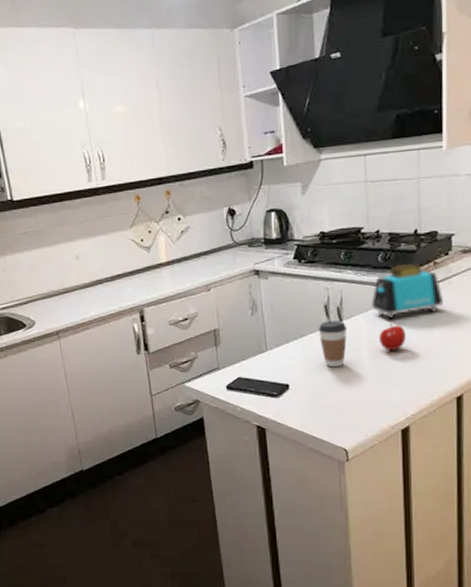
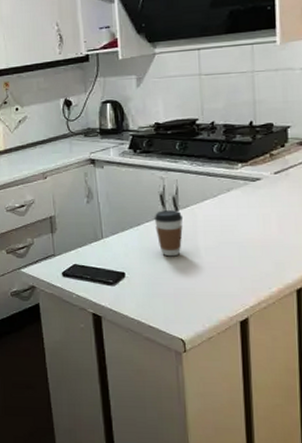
toaster: present [371,264,444,320] -> none [207,155,281,210]
apple: present [379,322,406,351] -> none [216,213,243,242]

